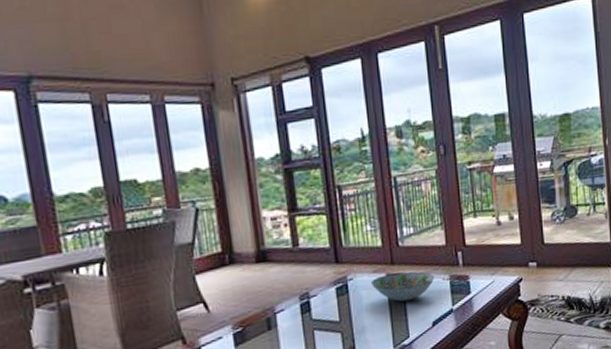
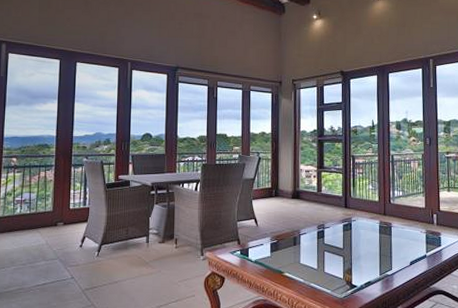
decorative bowl: present [370,271,434,302] -> none [368,222,414,243]

